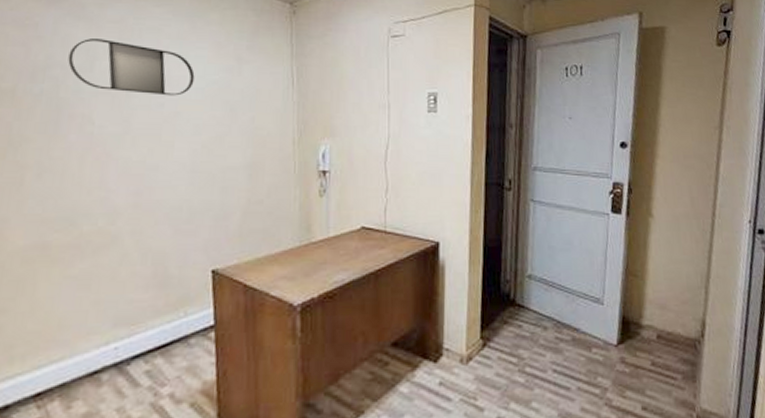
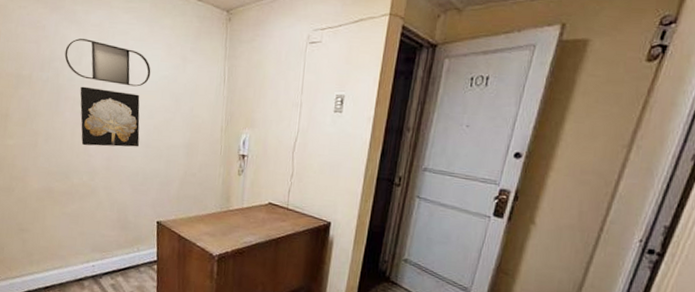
wall art: none [91,99,183,178] -> present [80,86,140,147]

